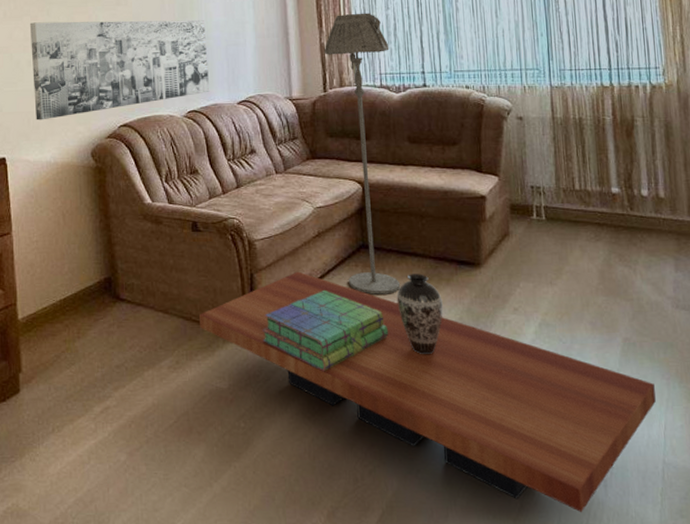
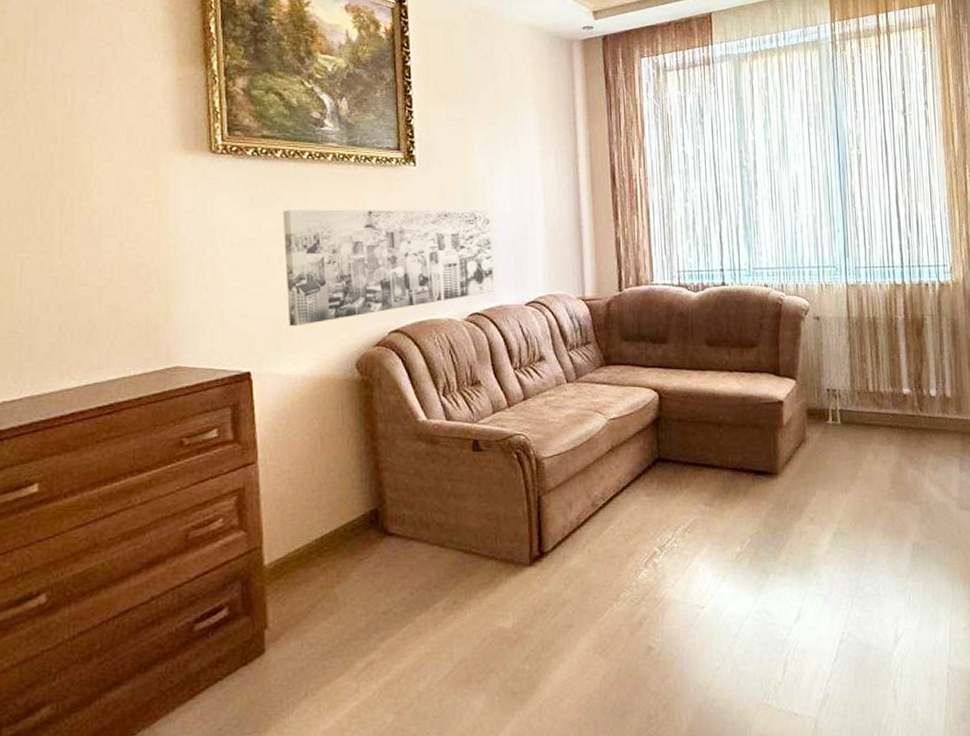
coffee table: present [199,271,656,512] -> none [480,491,942,727]
stack of books: present [262,291,389,371] -> none [550,510,685,600]
floor lamp: present [324,13,400,295] -> none [619,205,696,512]
decorative vase: present [396,274,443,355] -> none [693,487,740,575]

